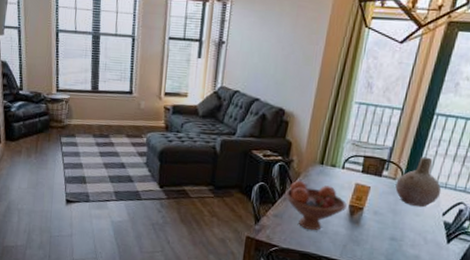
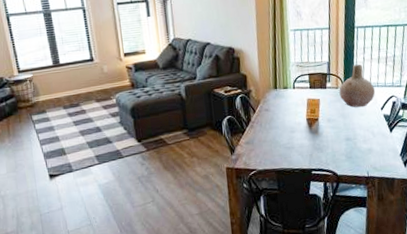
fruit bowl: present [285,180,347,231] -> none [251,106,304,149]

